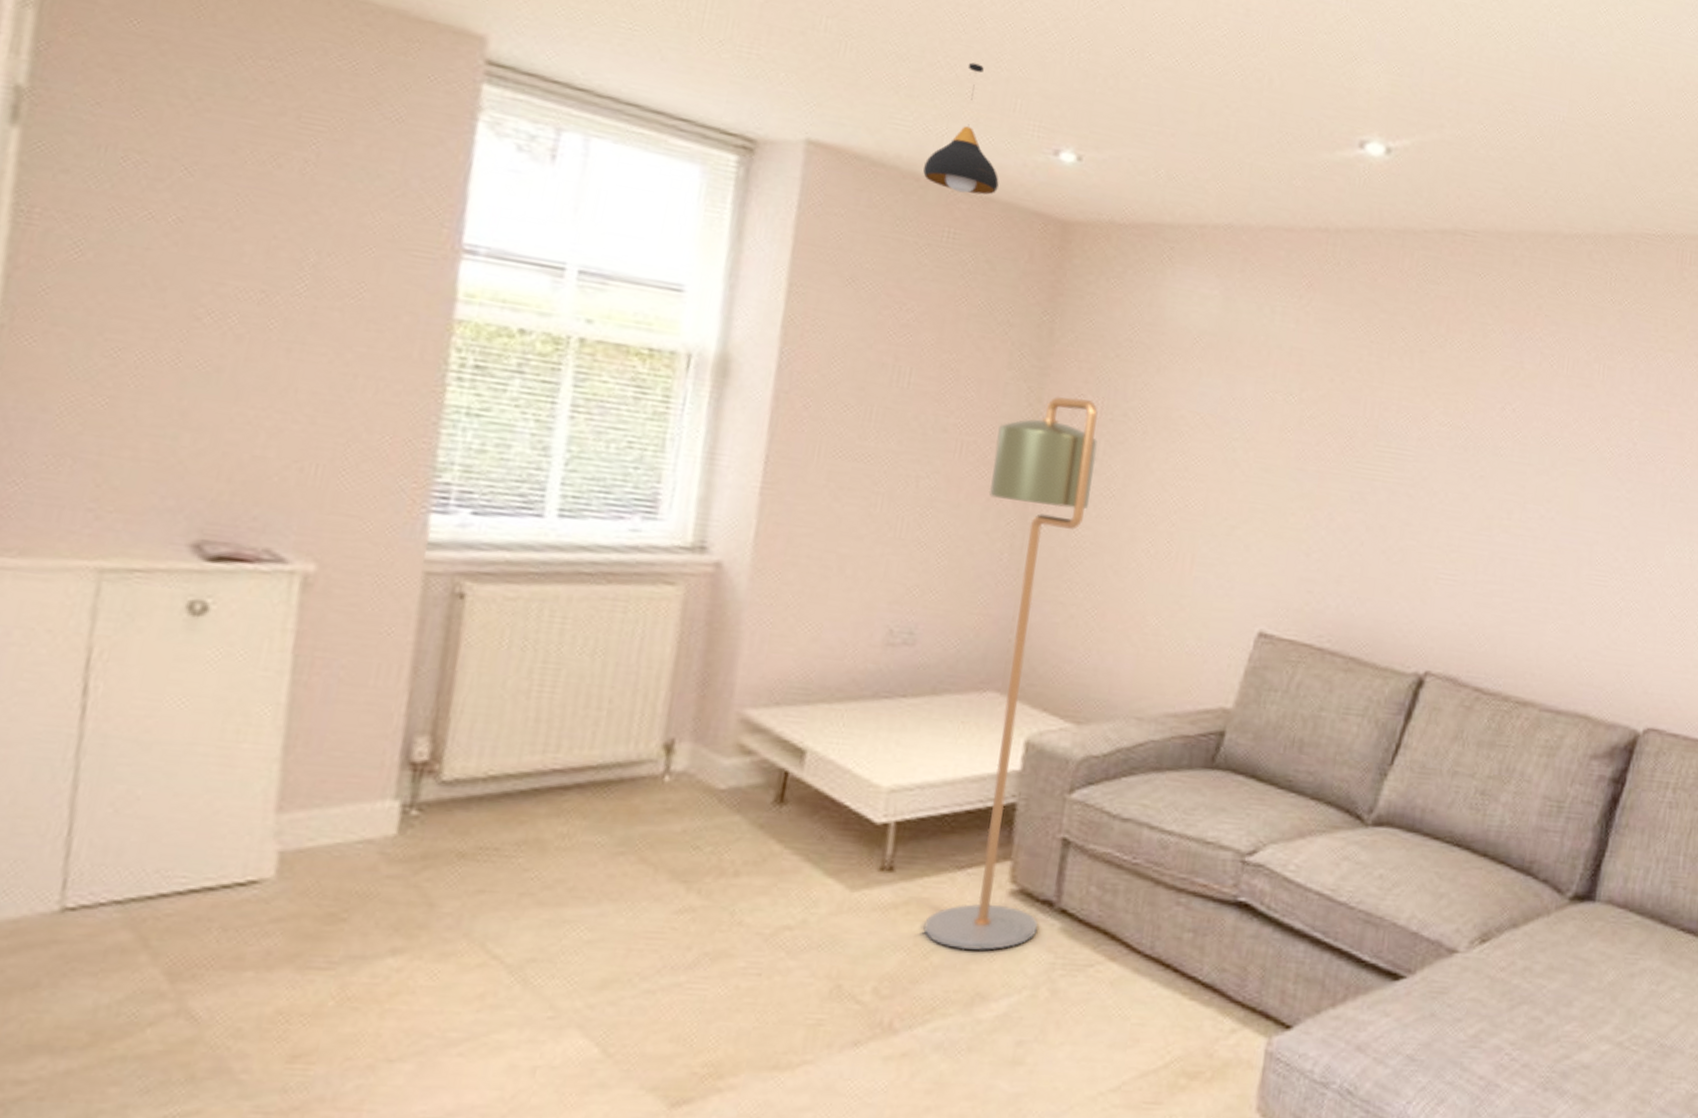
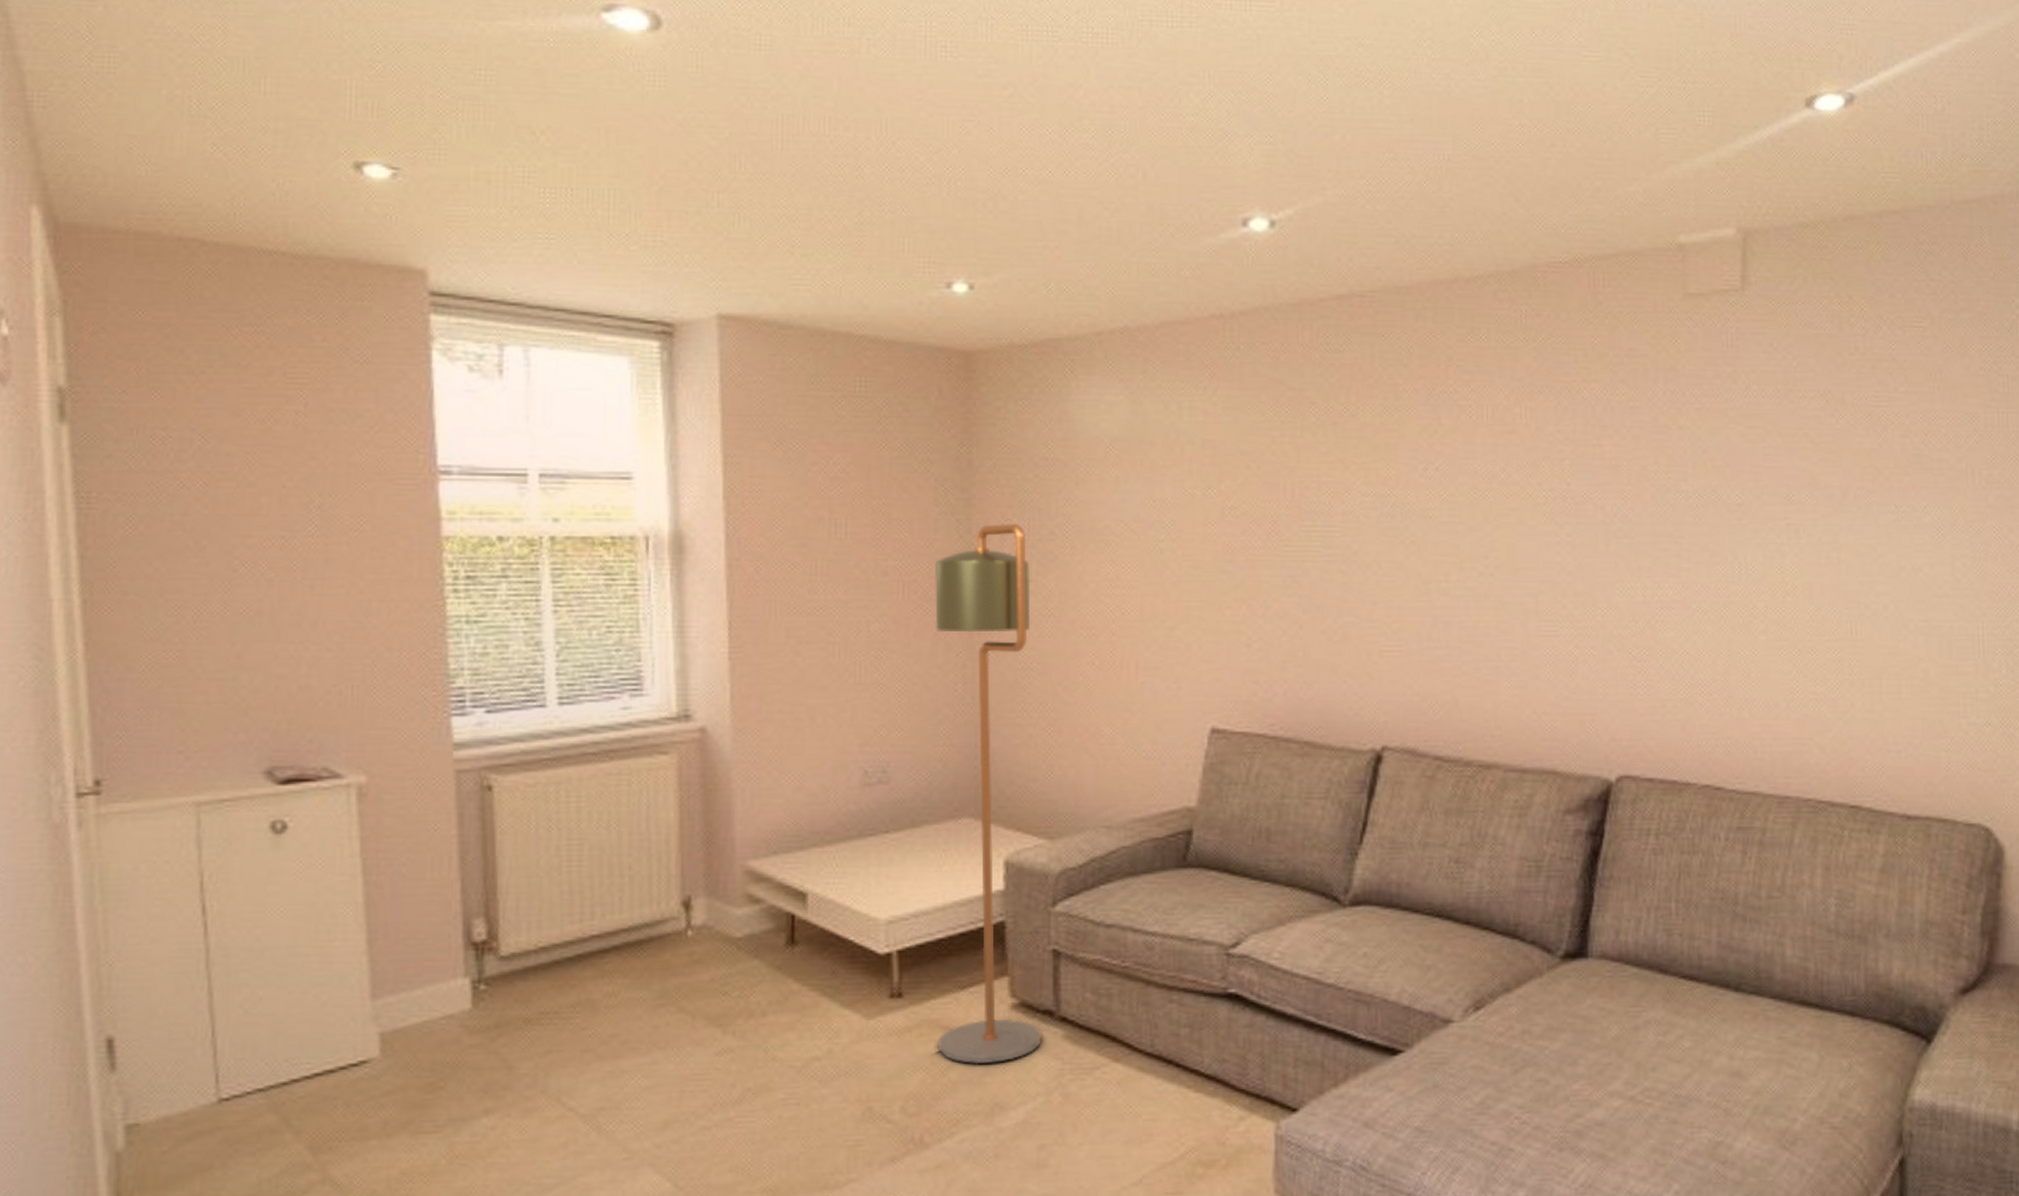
pendant light: present [922,62,999,195] -> none [827,211,899,341]

